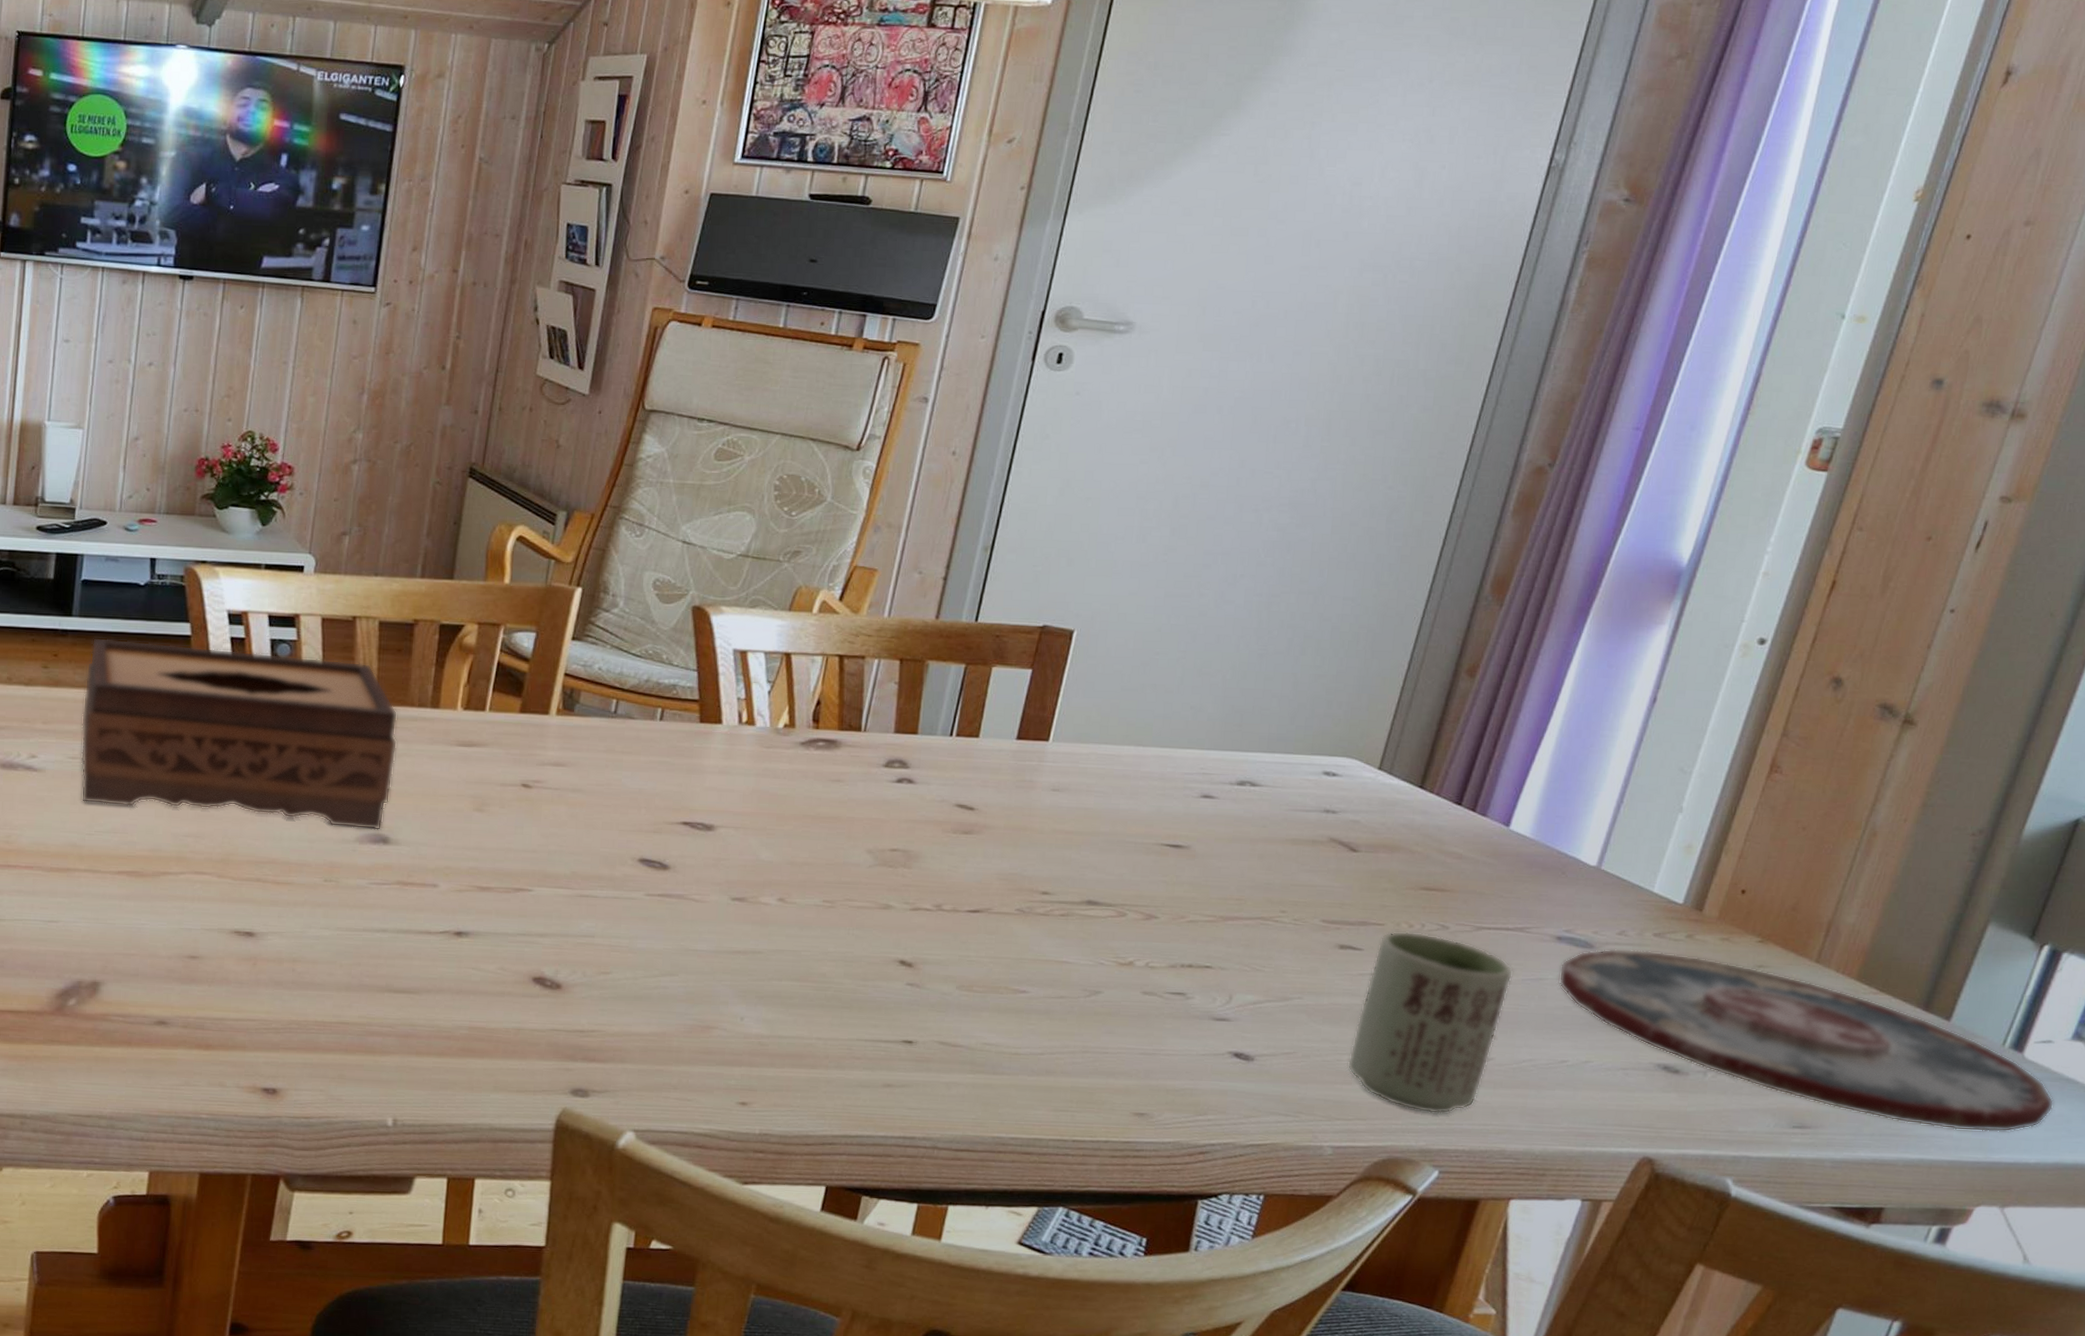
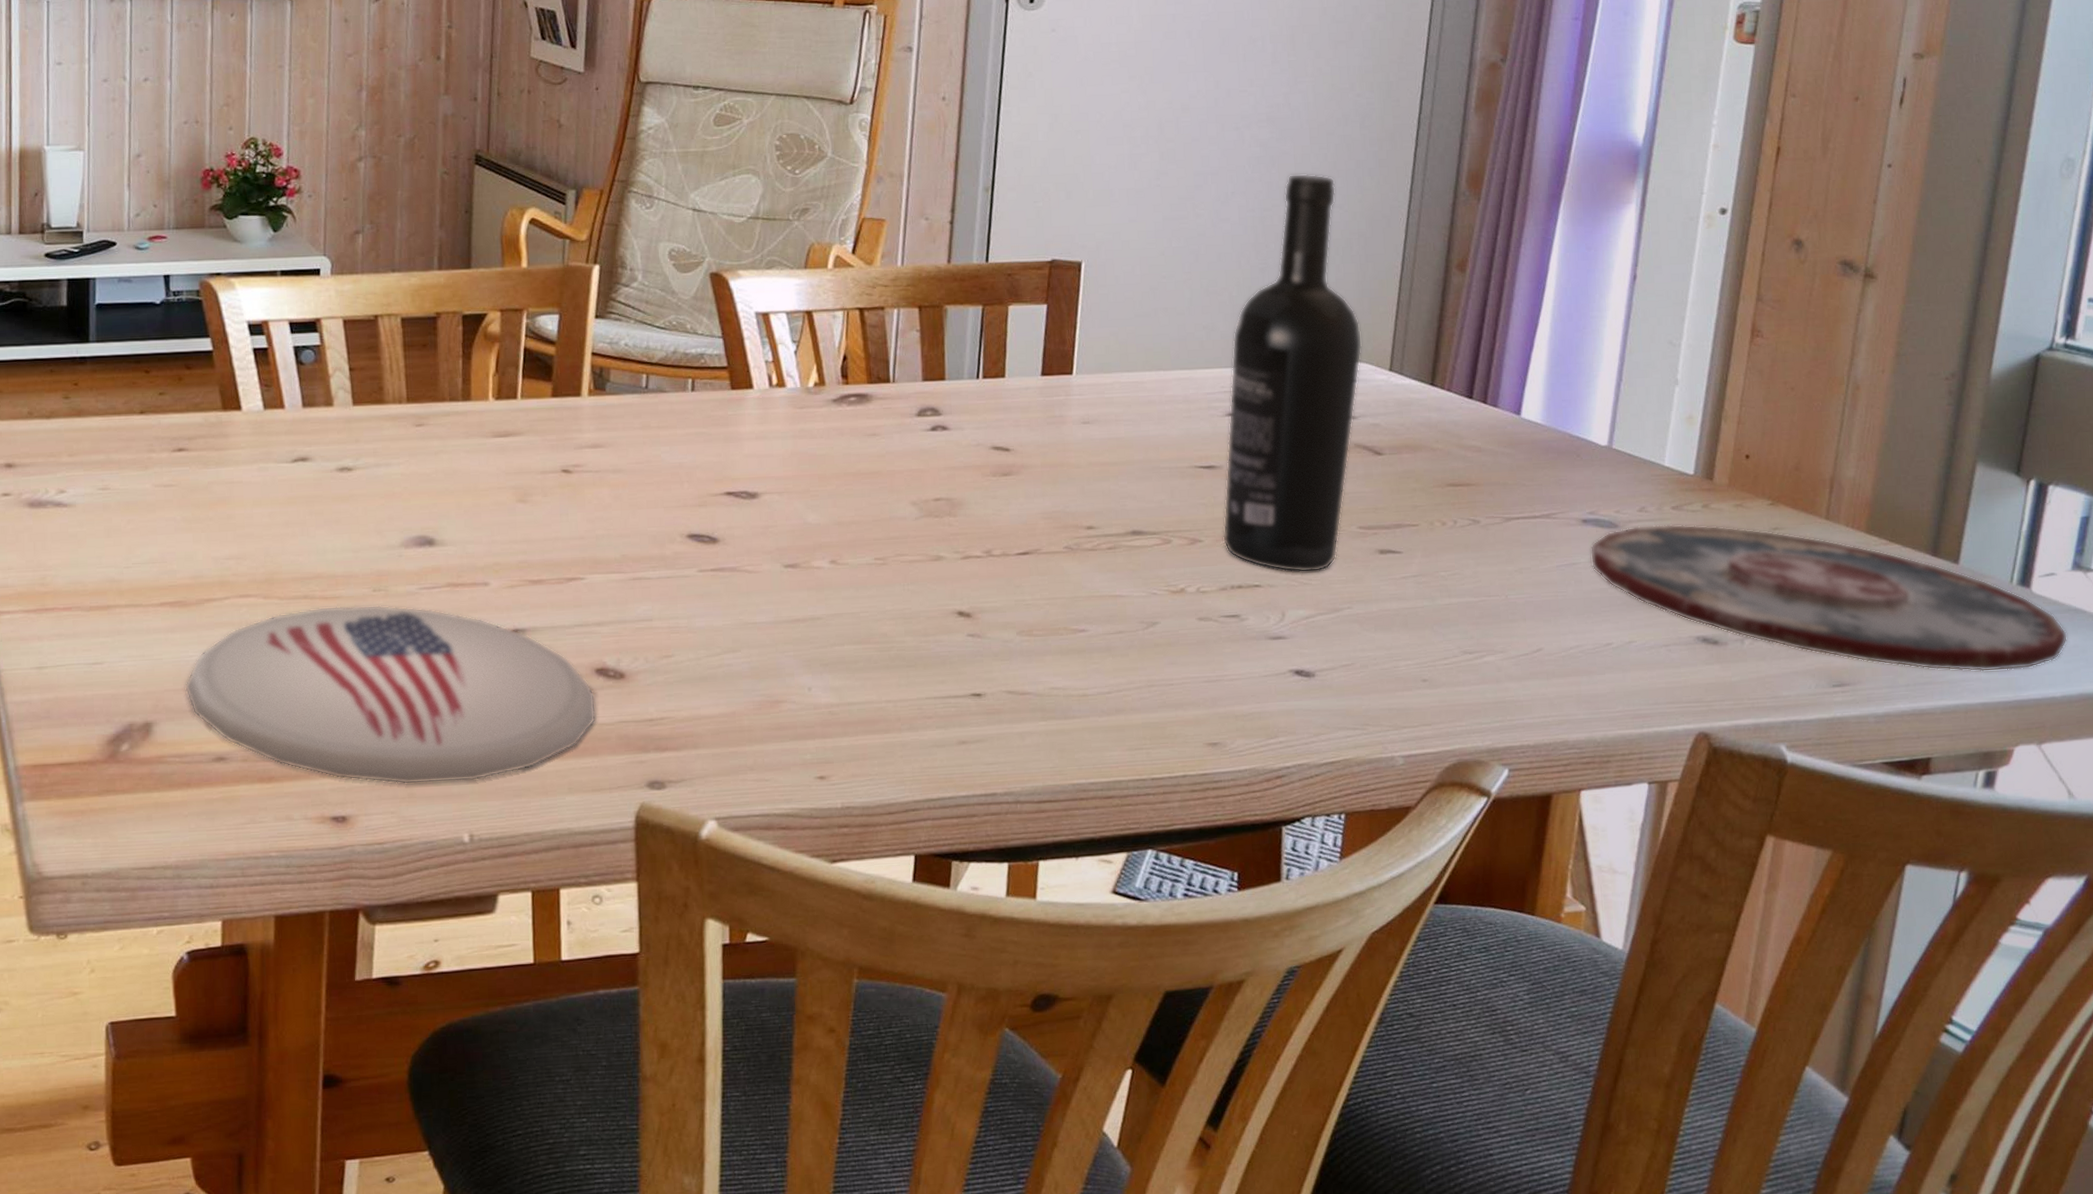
tissue box: present [80,637,398,830] -> none [108,361,433,535]
plate: none [133,890,530,1070] -> present [184,604,597,785]
wine bottle: none [1179,562,1356,960] -> present [1222,173,1363,573]
cup: present [1347,931,1514,1114] -> none [1404,529,1548,712]

